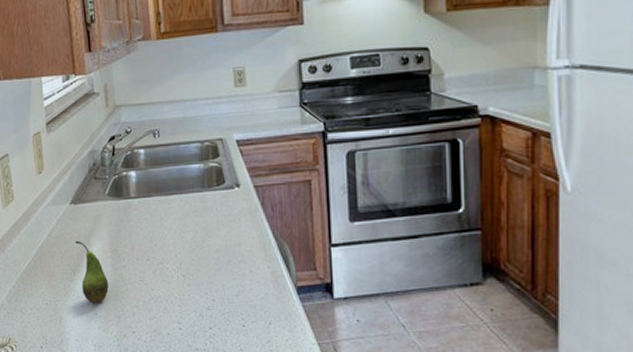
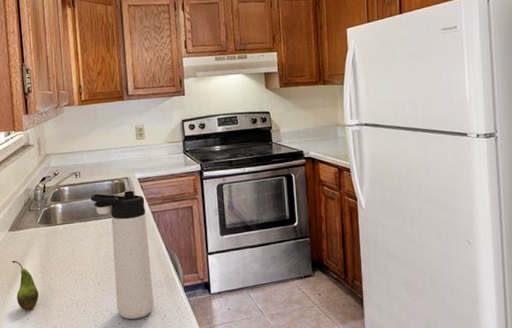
thermos bottle: none [172,156,256,324] -> present [90,190,154,319]

